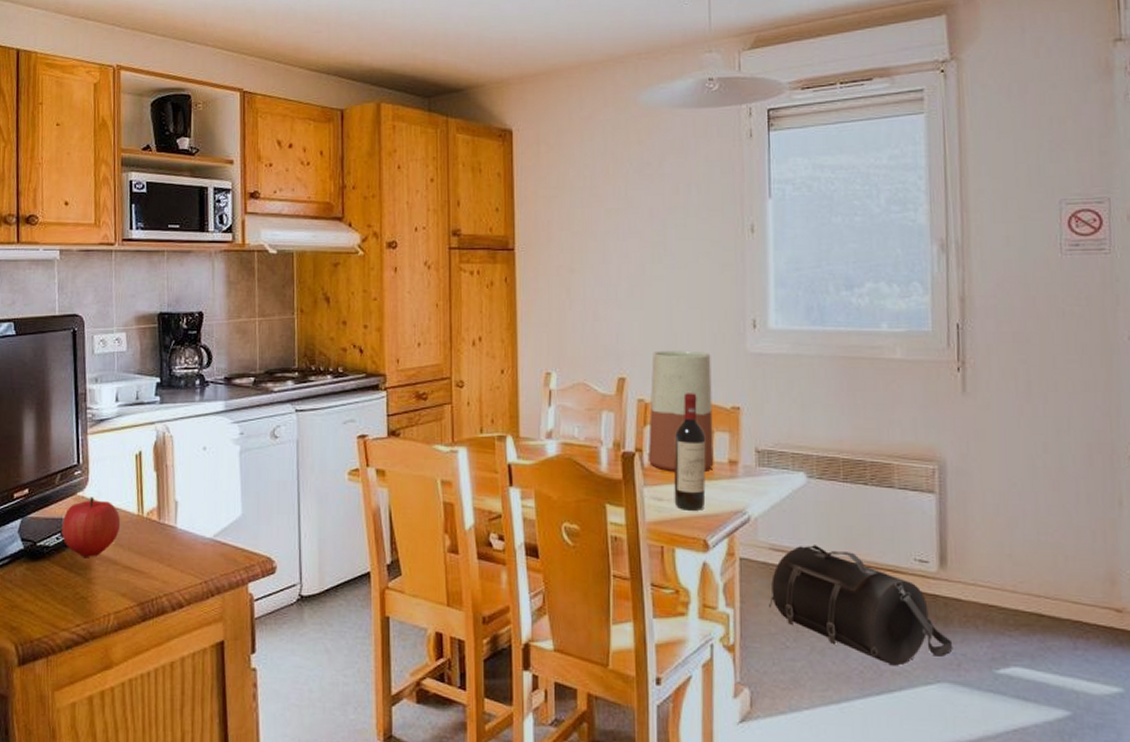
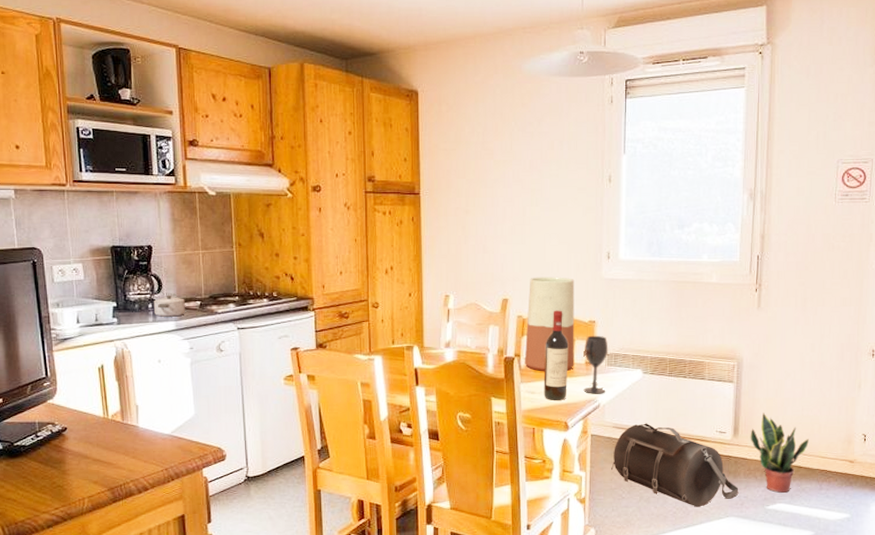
fruit: present [62,497,121,557] -> none [36,404,89,453]
cooking pot: none [201,371,237,395] -> present [153,296,185,317]
wine glass: none [727,426,759,504] -> present [583,335,609,394]
potted plant: none [963,536,1052,651] -> present [750,413,809,493]

